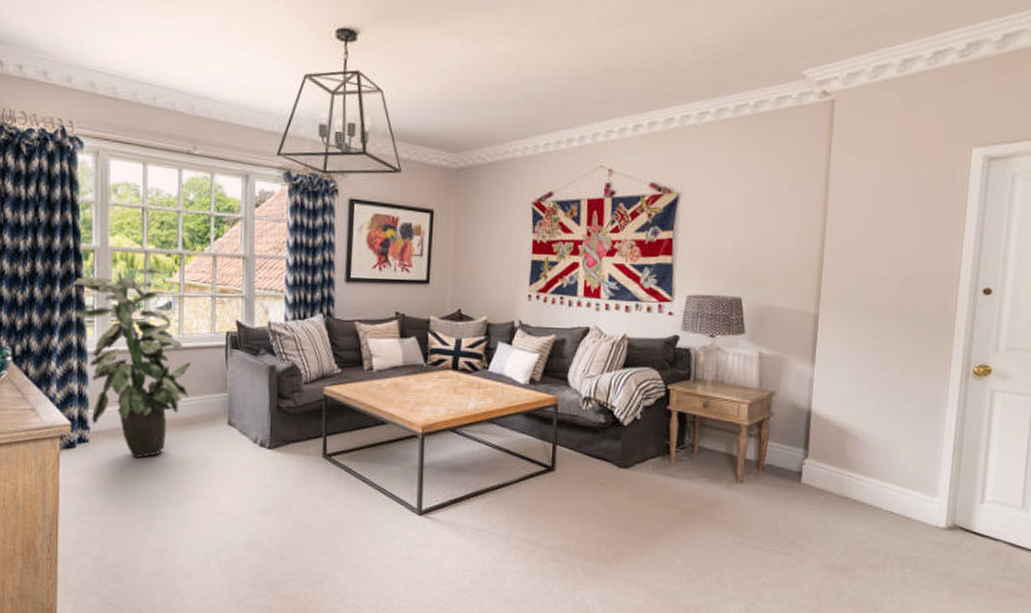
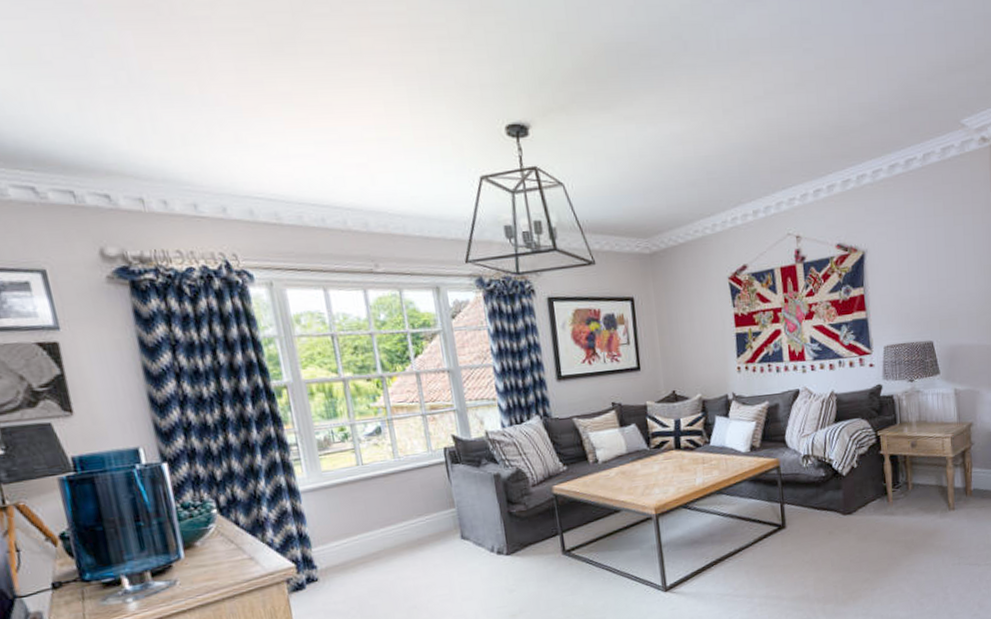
indoor plant: present [72,267,191,459] -> none [269,395,415,589]

